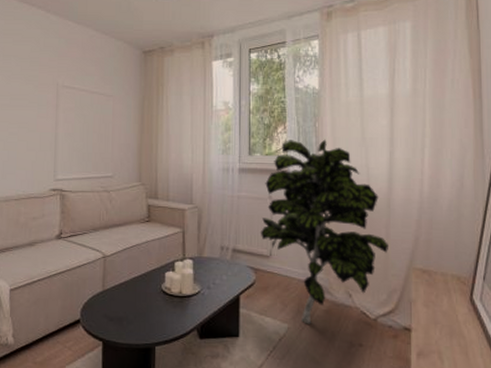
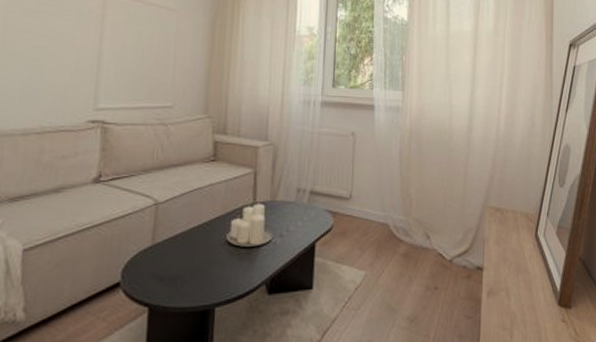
indoor plant: present [260,139,390,324] -> none [340,72,467,270]

